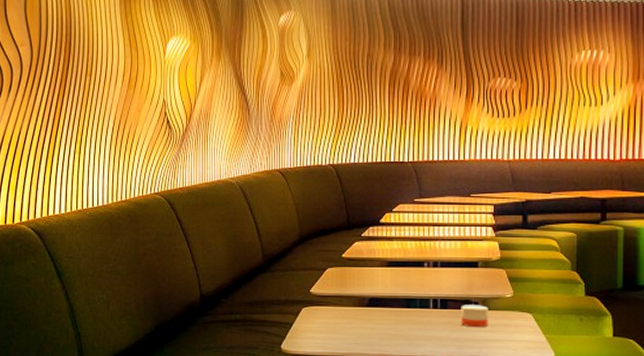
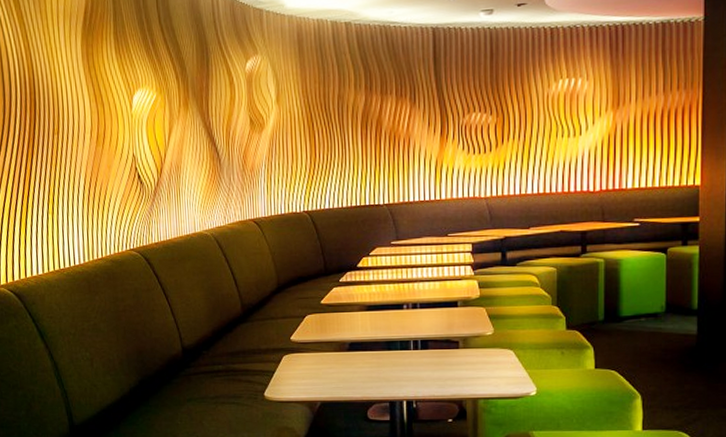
candle: present [461,298,488,328] -> none [441,338,469,367]

